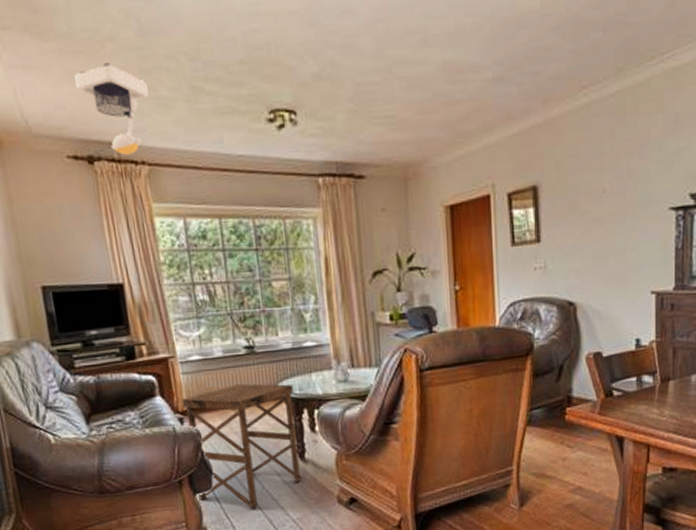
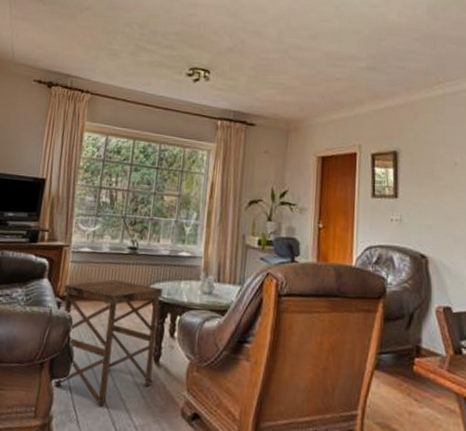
ceiling light: present [74,63,149,155] -> none [55,23,106,85]

